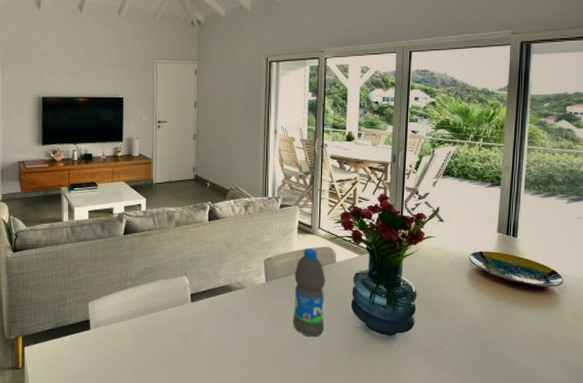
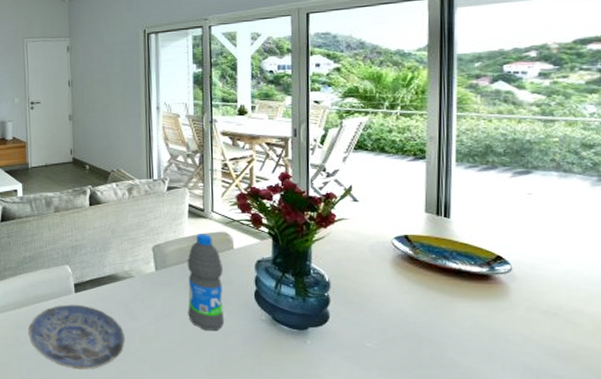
plate: none [146,313,236,374] -> present [29,304,126,370]

